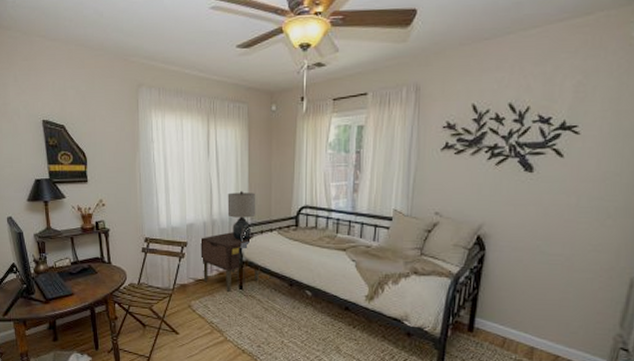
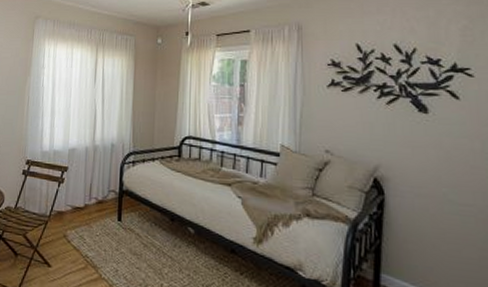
nightstand: present [200,232,260,292] -> none [80,159,140,223]
lamp: present [227,191,256,240] -> none [110,118,140,169]

